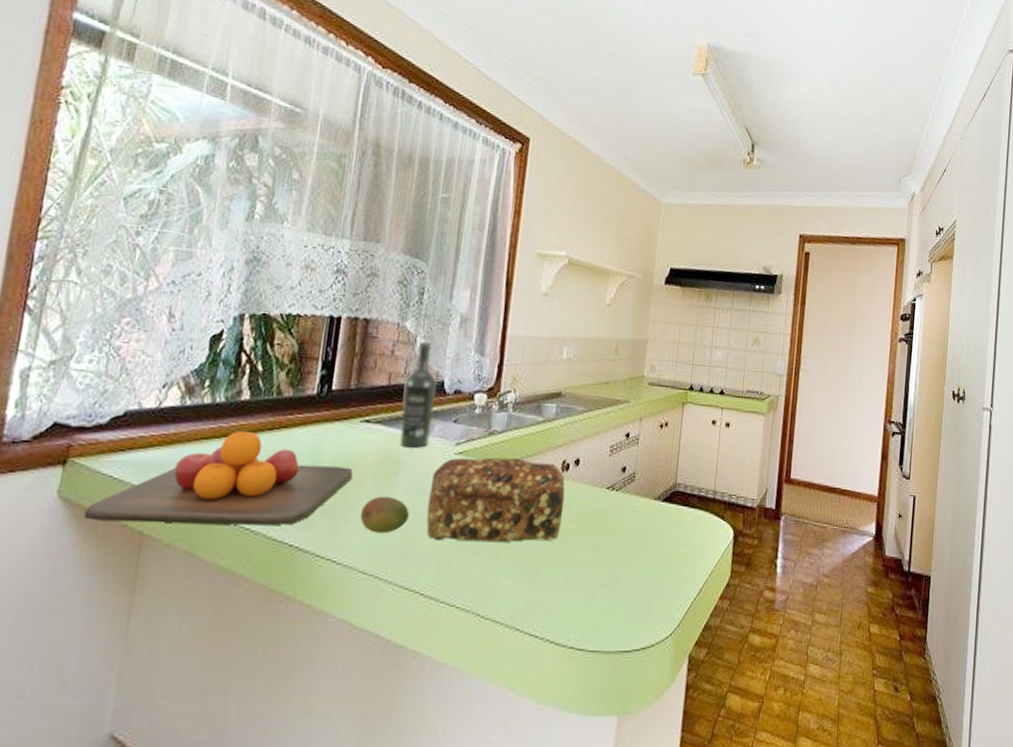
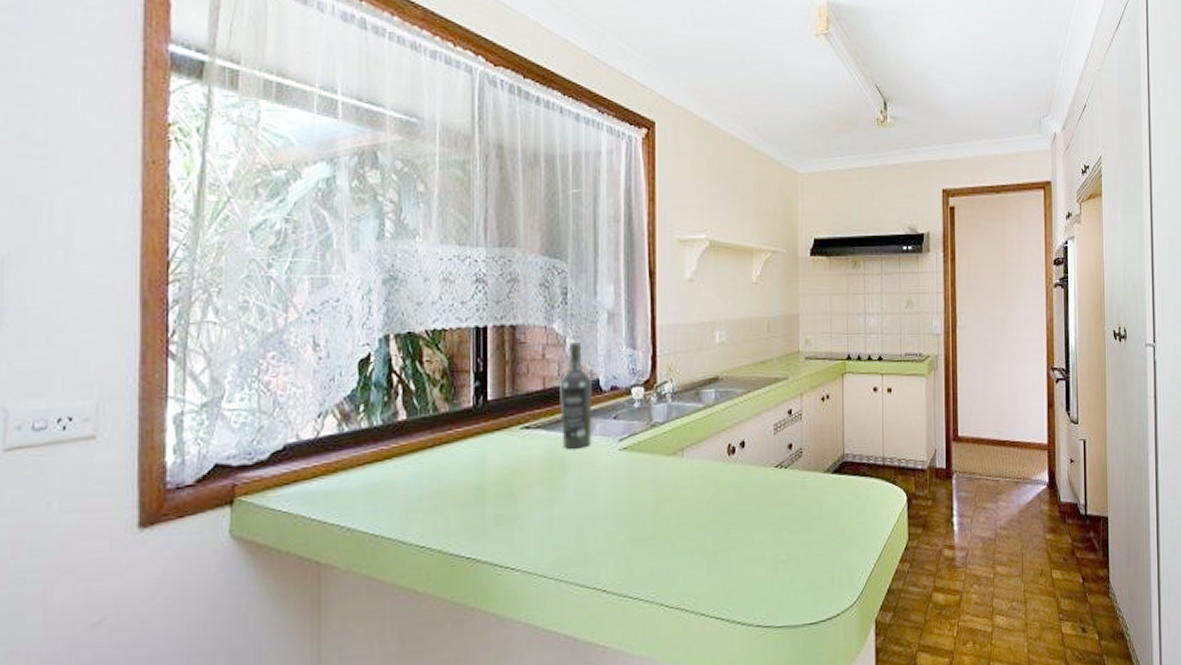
chopping board: present [83,430,353,526] -> none [259,450,519,556]
fruit: present [360,496,409,534] -> none [533,499,581,537]
bread loaf: present [426,457,565,542] -> none [598,447,735,537]

